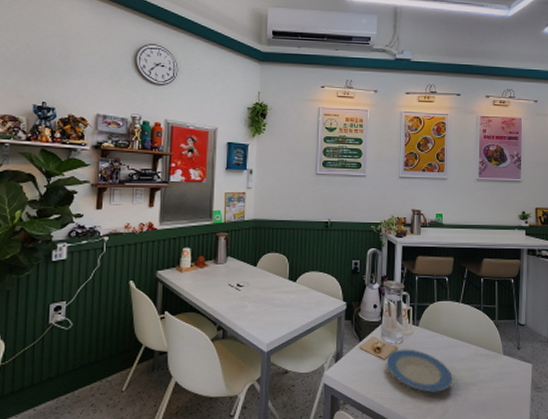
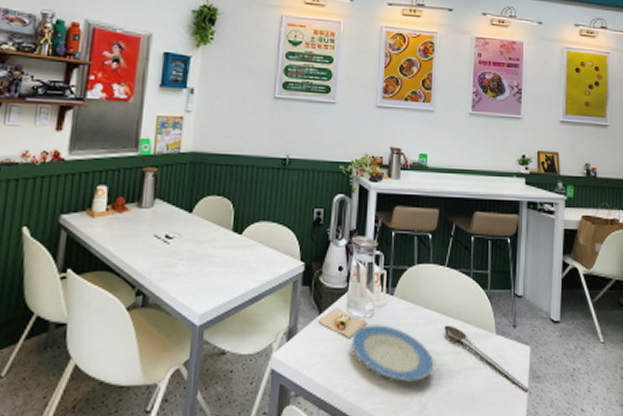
wooden spoon: none [460,348,531,401] -> present [444,325,528,393]

